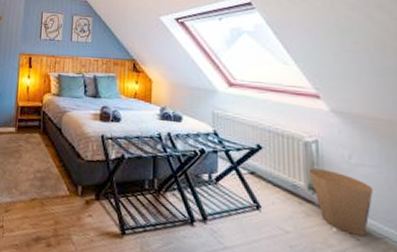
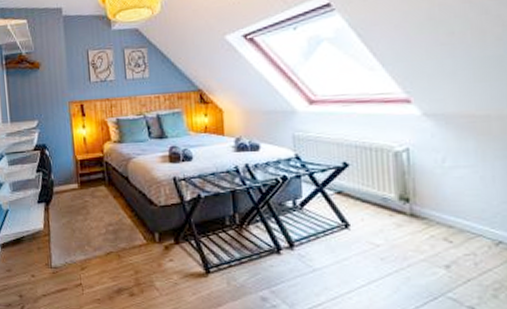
trash can: present [310,168,374,236] -> none [400,177,469,238]

